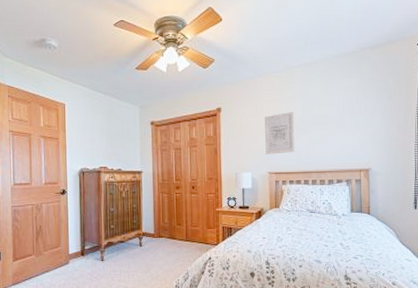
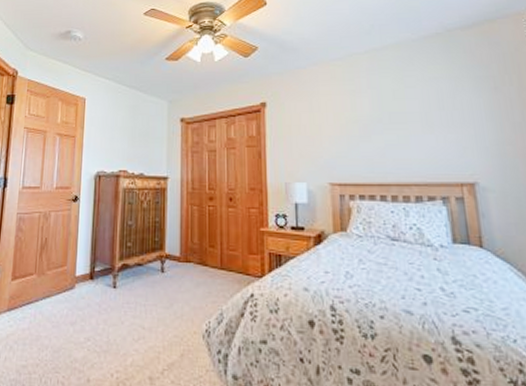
wall art: present [265,111,295,155] -> none [322,106,365,160]

